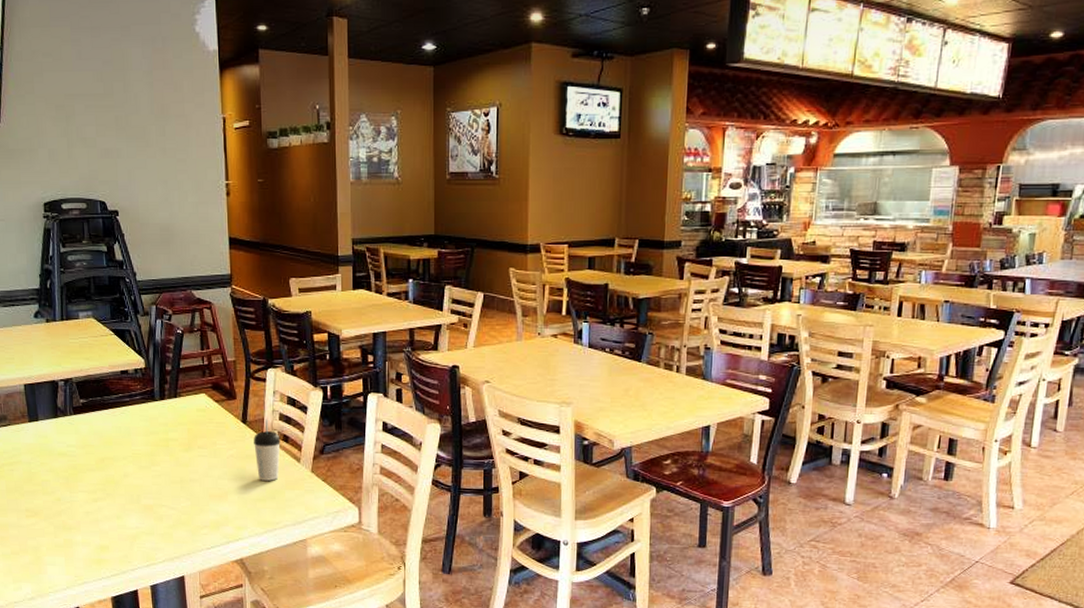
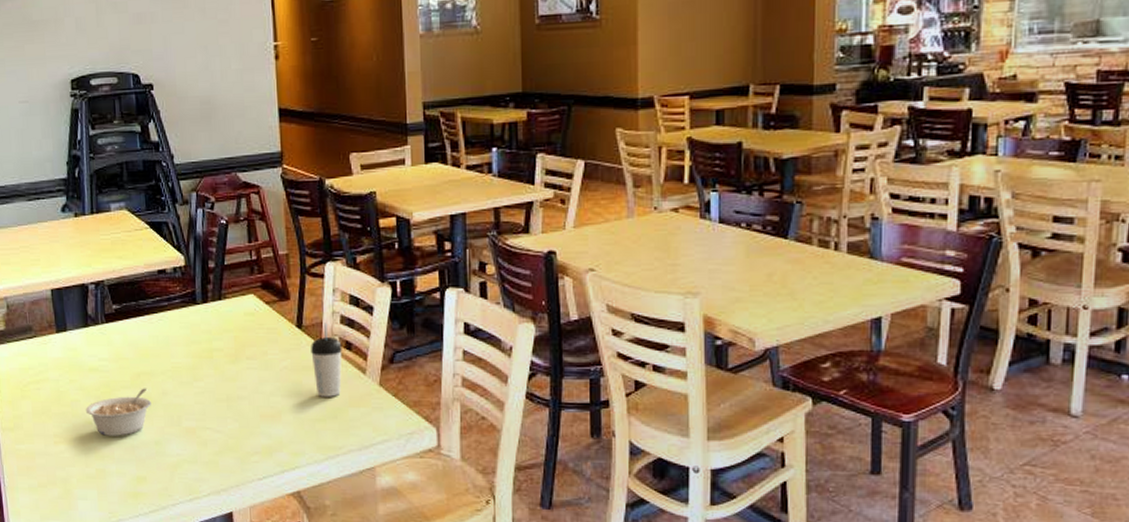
legume: none [54,471,114,512] -> present [85,388,151,436]

